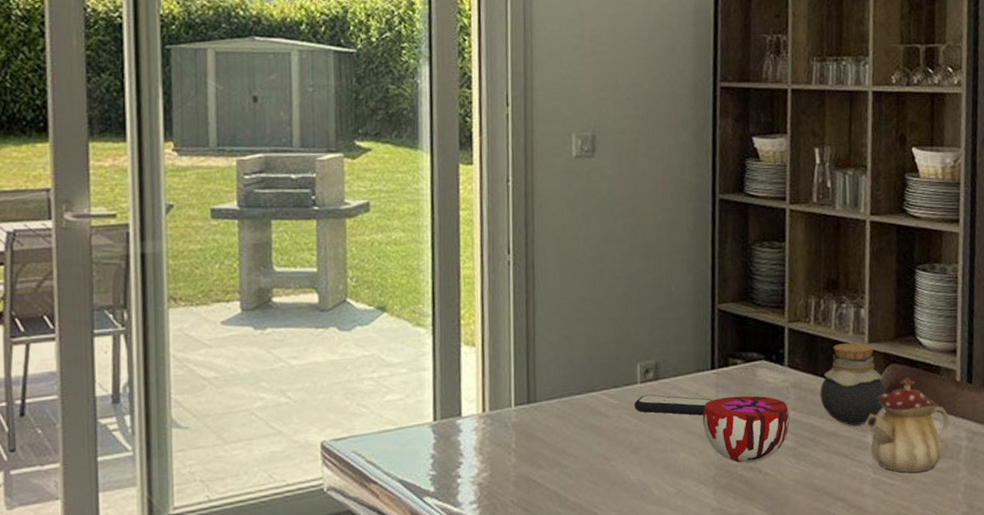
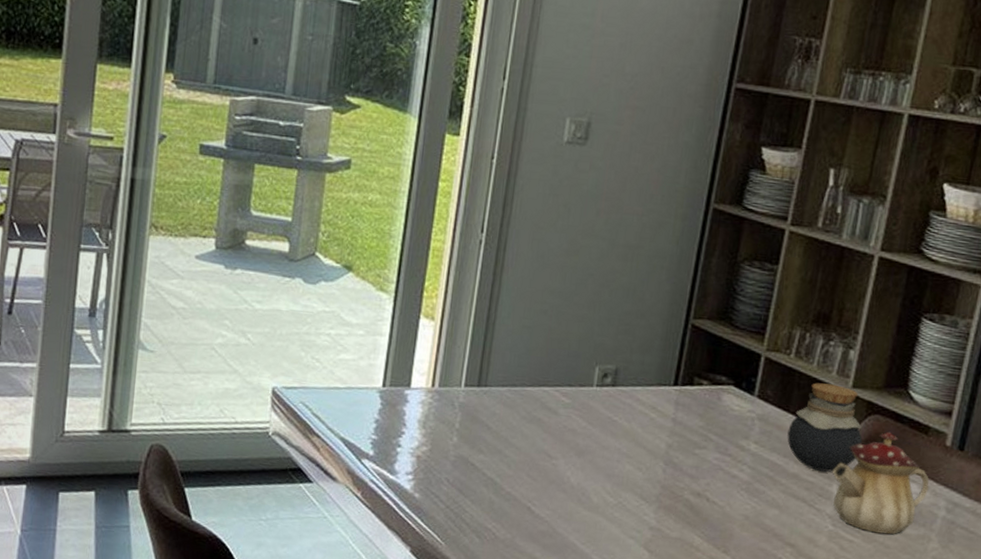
remote control: present [634,394,712,415] -> none [586,399,669,430]
decorative bowl: present [703,395,790,463] -> none [655,416,751,489]

